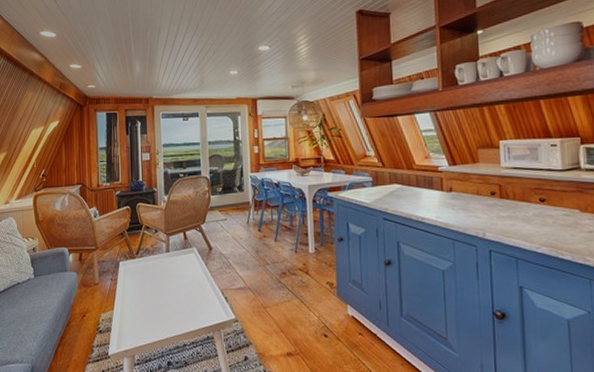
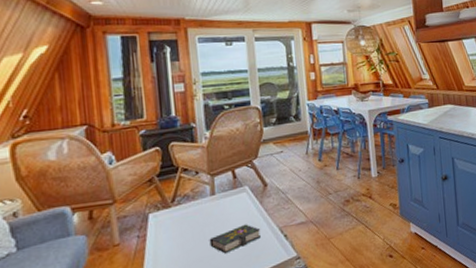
book: none [163,282,206,306] -> present [209,224,262,254]

